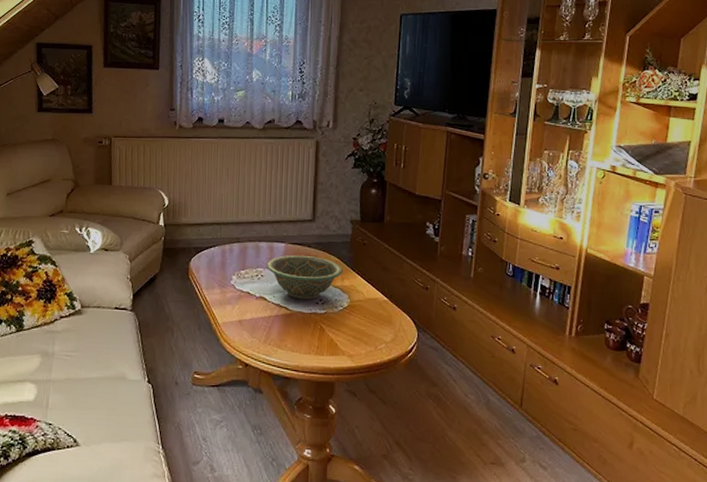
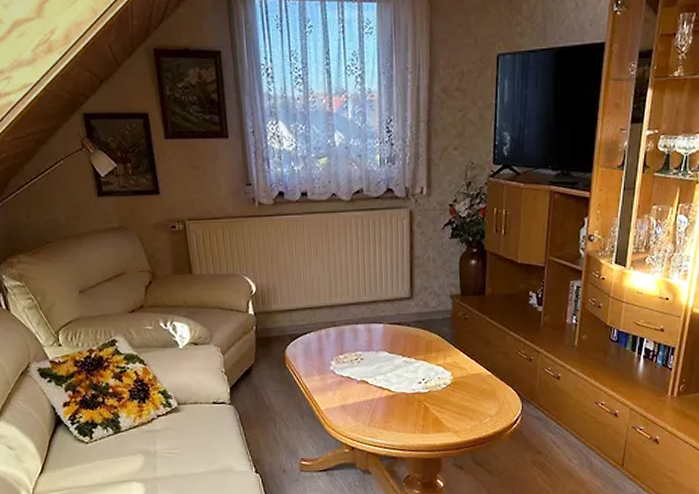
decorative bowl: present [267,254,344,300] -> none [366,334,445,380]

